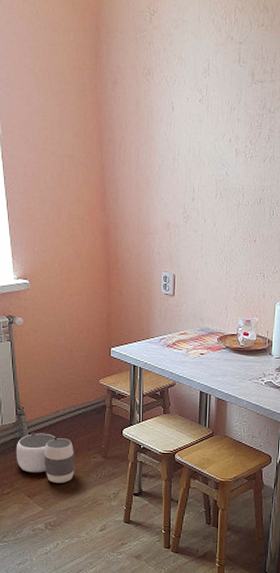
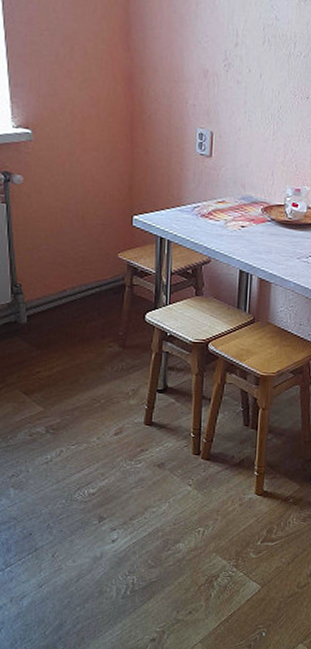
waste basket: present [16,432,75,483] -> none [10,315,86,378]

